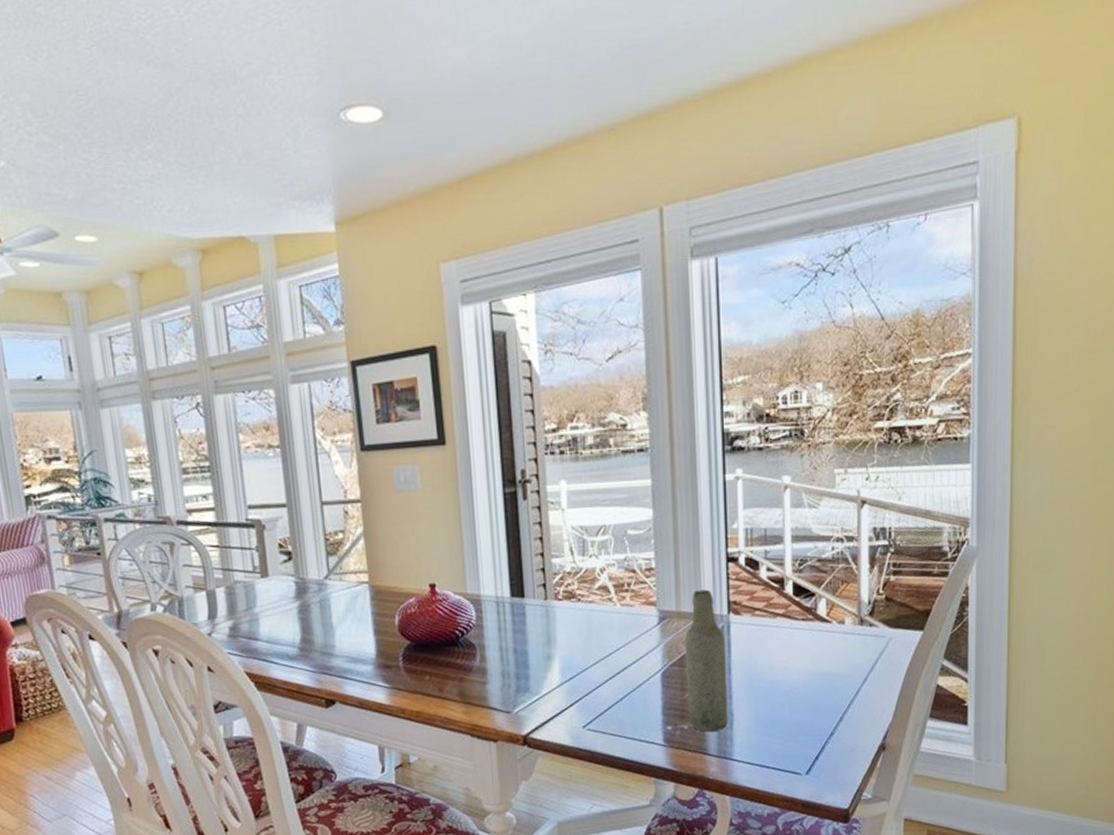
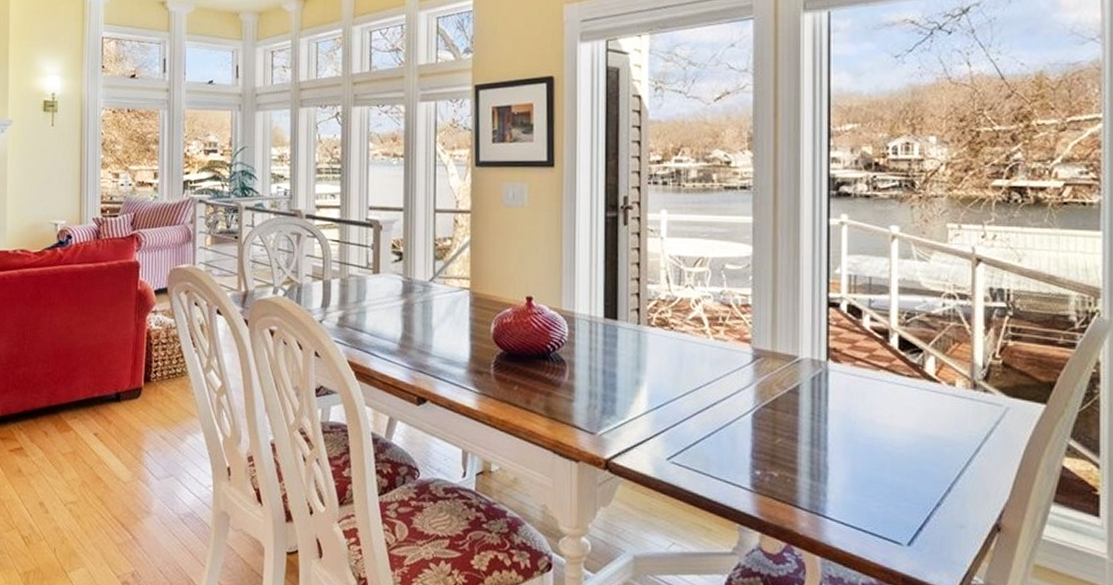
bottle: present [684,589,728,732] -> none [778,332,823,484]

